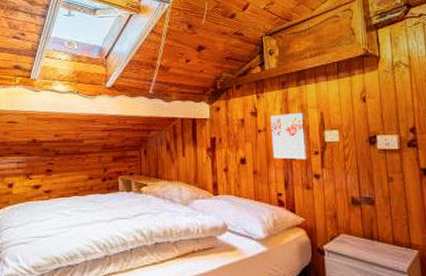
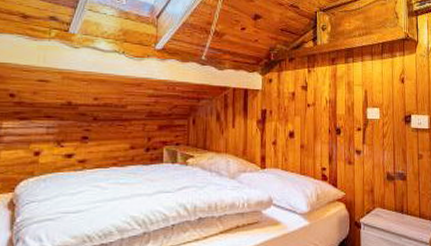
wall art: present [270,112,308,160] -> none [319,89,351,135]

